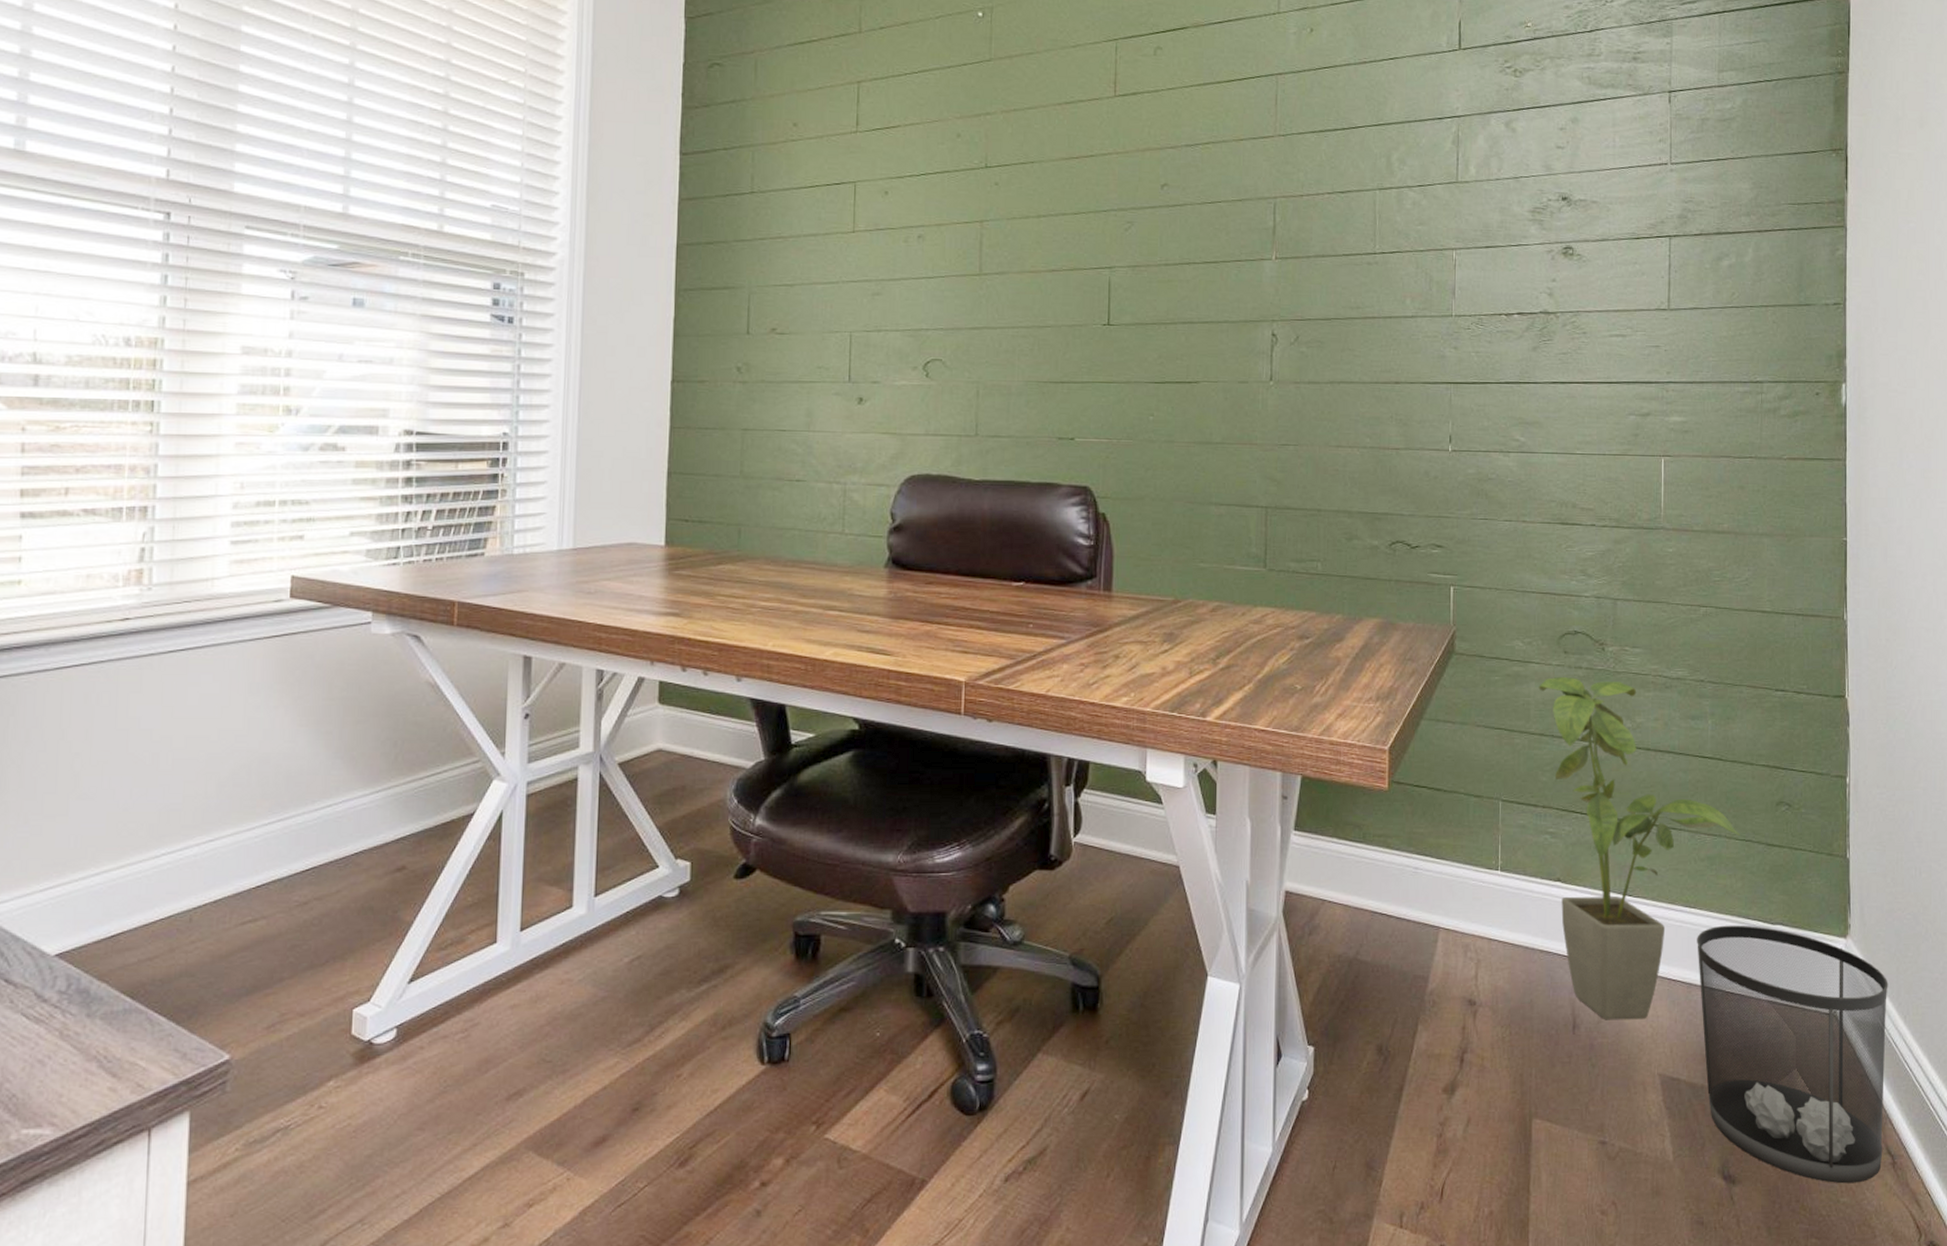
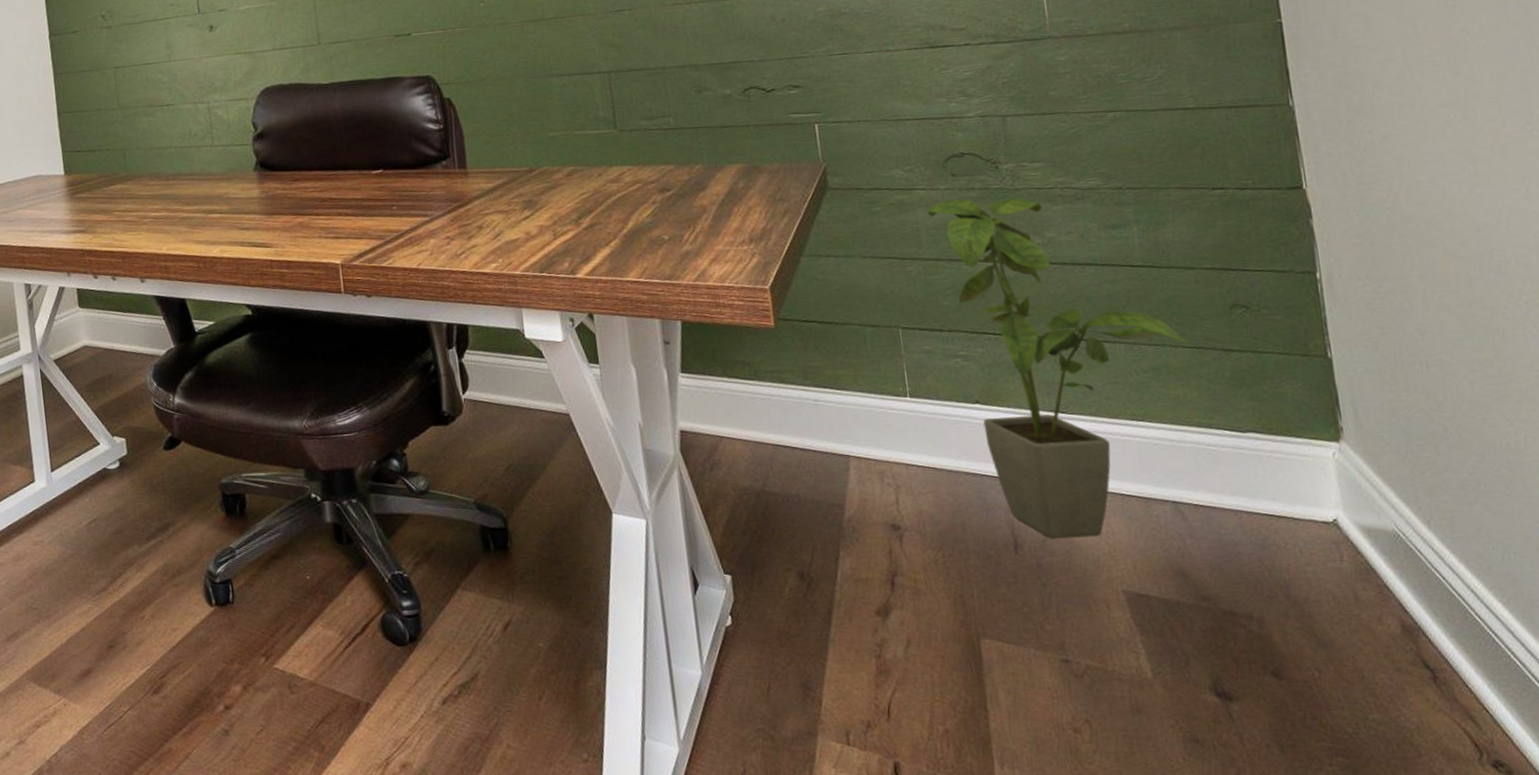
waste bin: present [1697,925,1888,1184] -> none [1150,435,1419,700]

